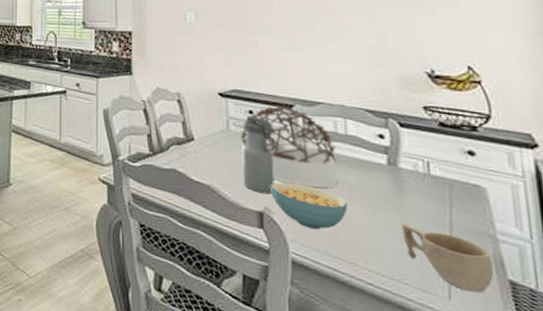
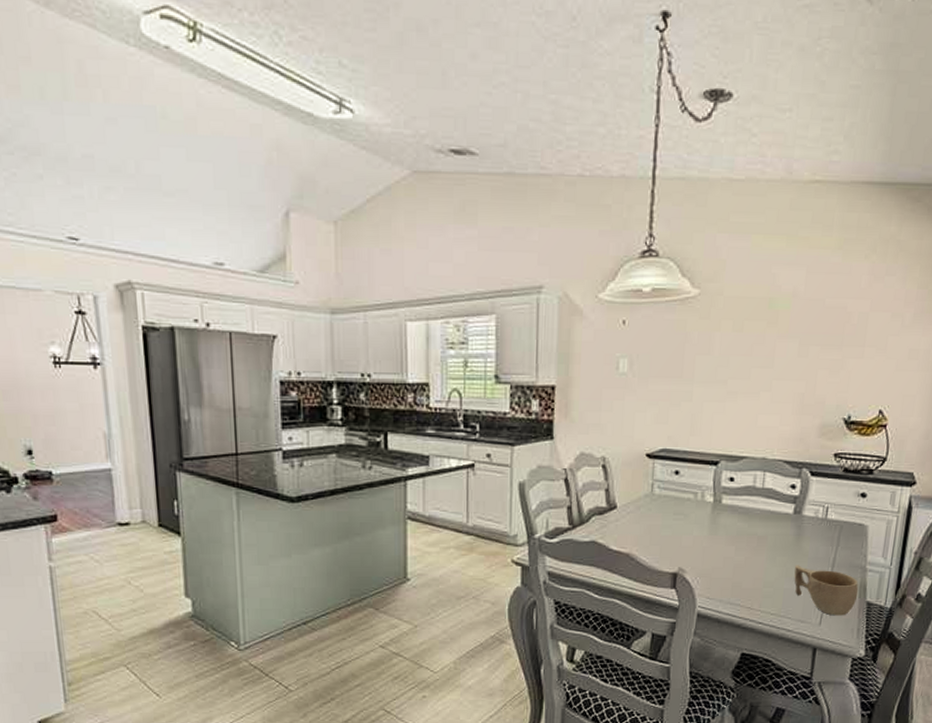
architectural model: present [240,104,338,188] -> none [663,462,751,542]
water bottle: present [243,116,276,195] -> none [662,477,697,555]
cereal bowl: present [270,182,348,230] -> none [686,541,753,583]

